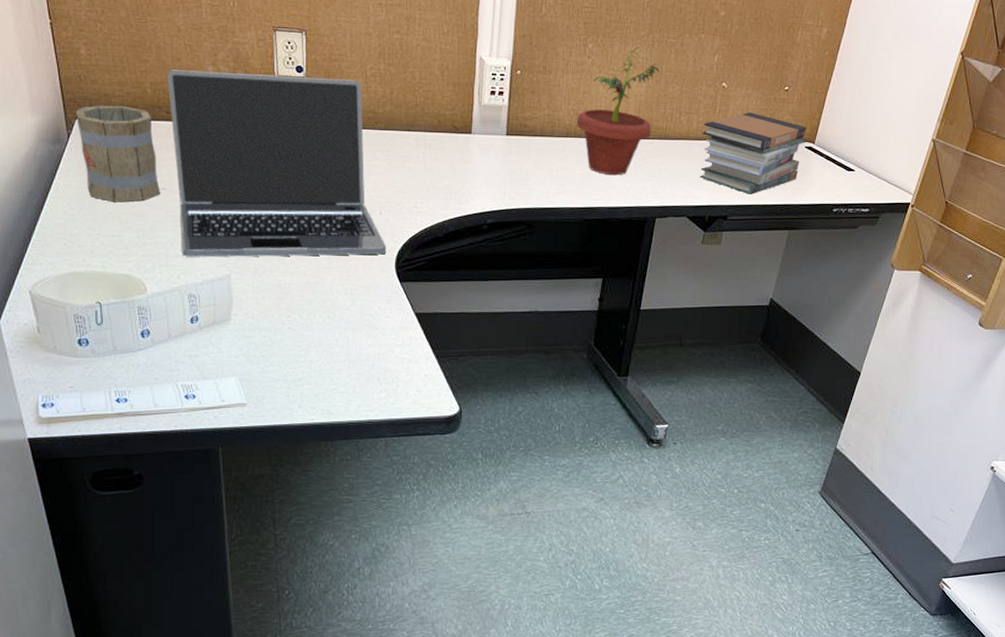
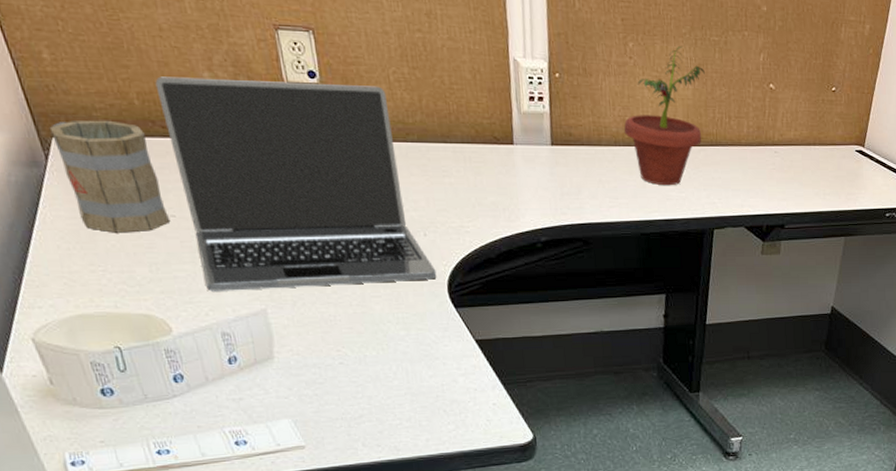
book stack: present [699,112,807,194] -> none [753,115,857,201]

